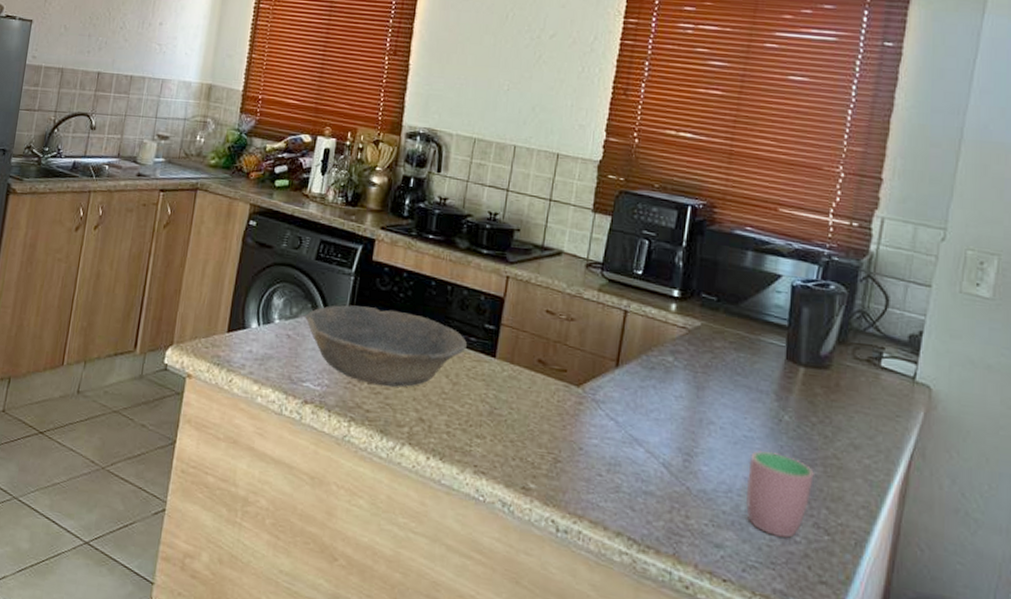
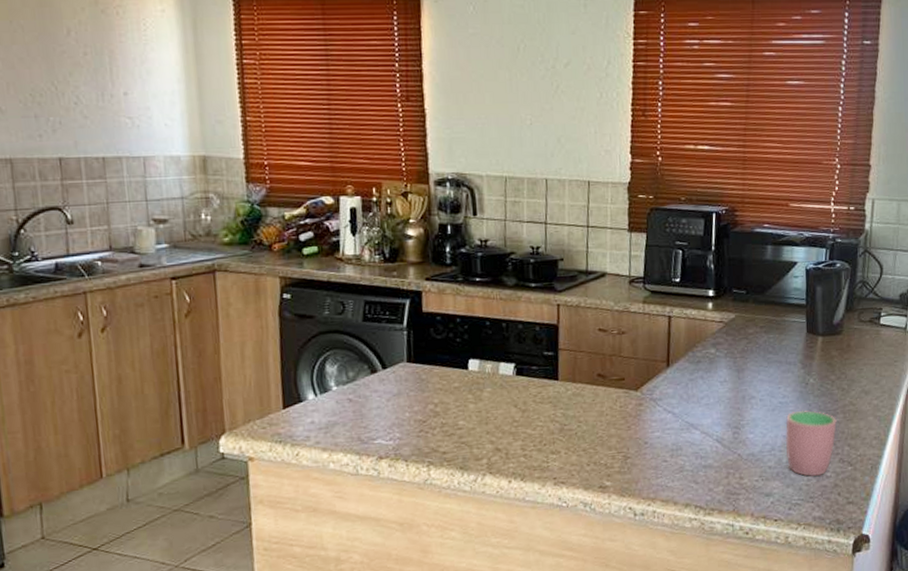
bowl: present [305,305,467,387] -> none [363,355,530,428]

